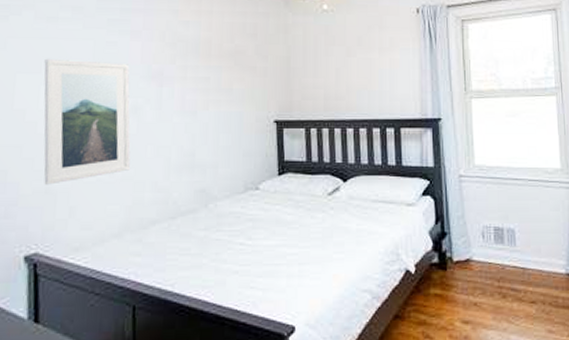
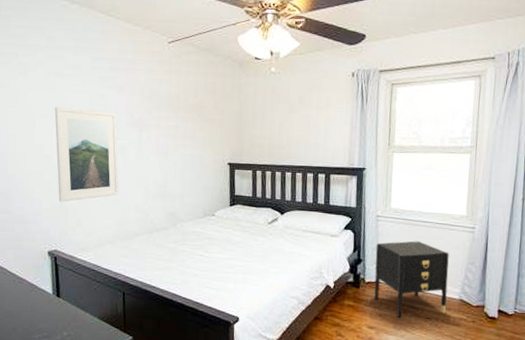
nightstand: none [462,204,553,306] -> present [374,241,449,318]

